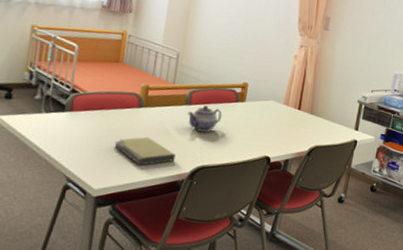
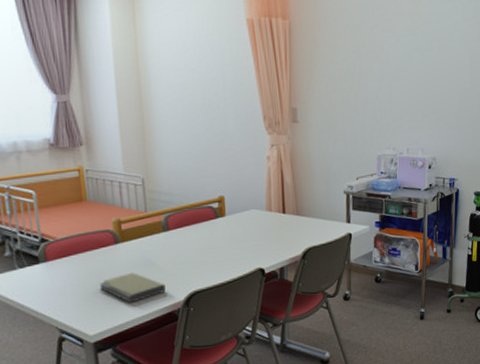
teapot: present [188,105,222,132] -> none [168,228,205,257]

